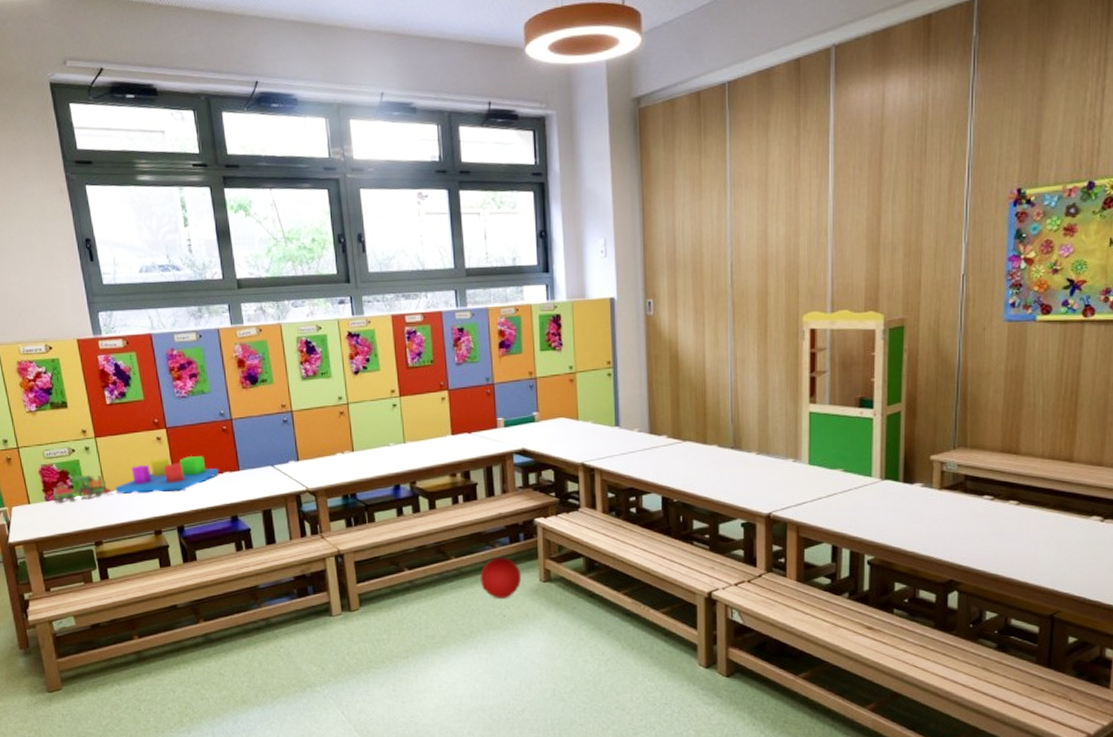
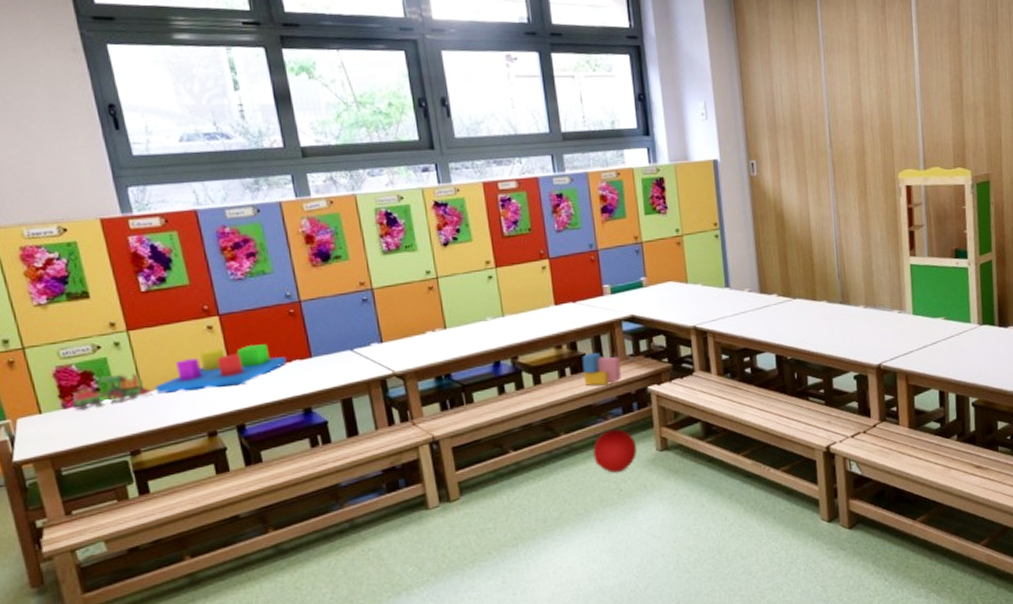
toy blocks: none [474,482,510,515] -> present [581,352,621,386]

